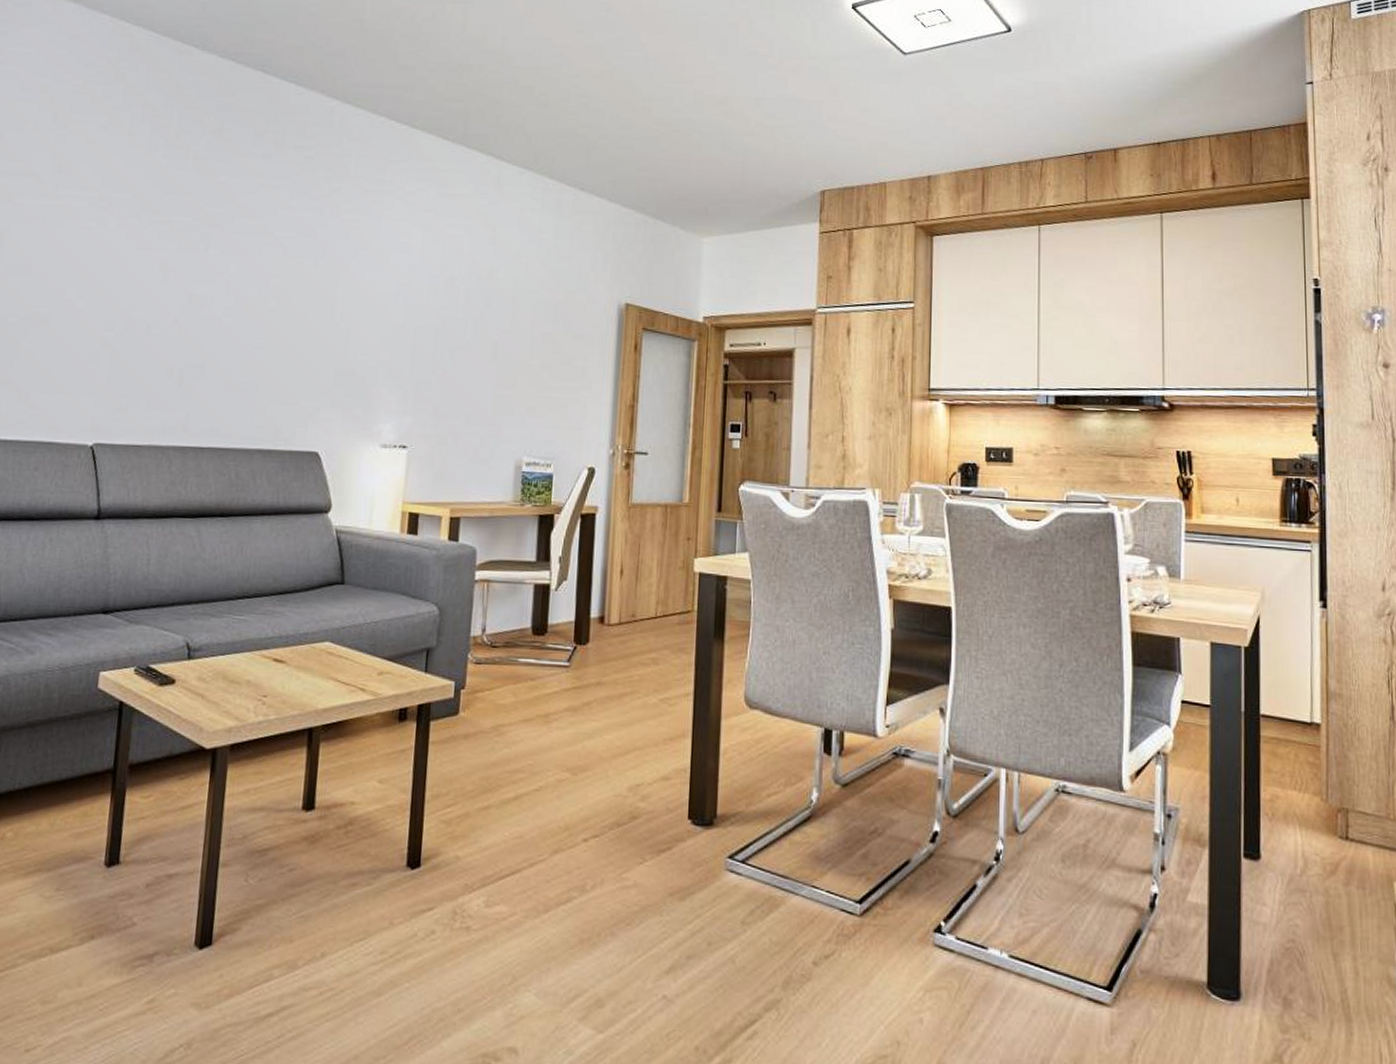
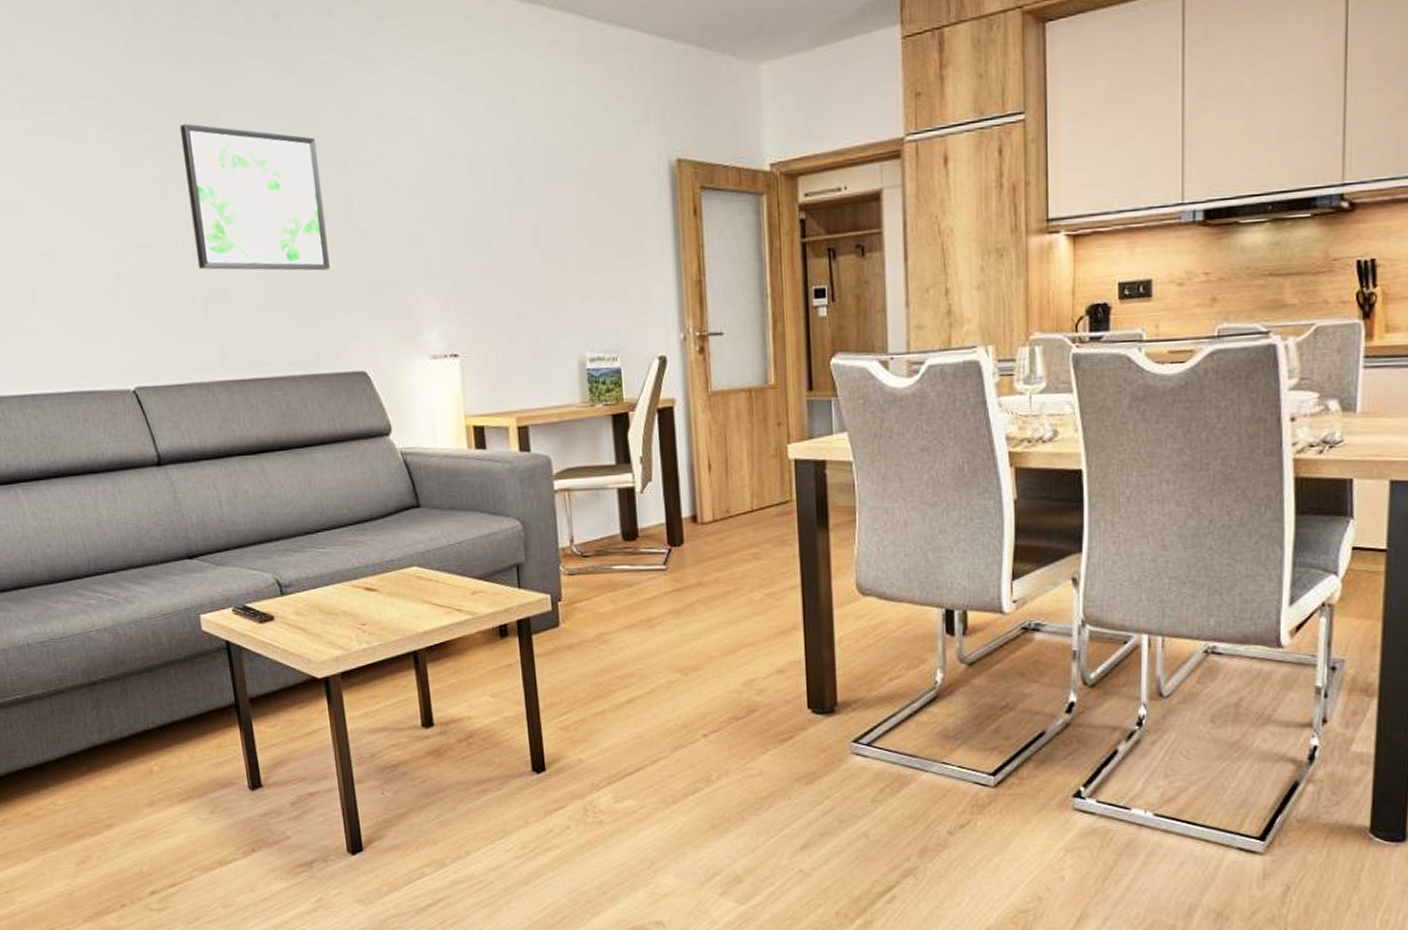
wall art: none [182,222,315,359] -> present [179,123,330,271]

